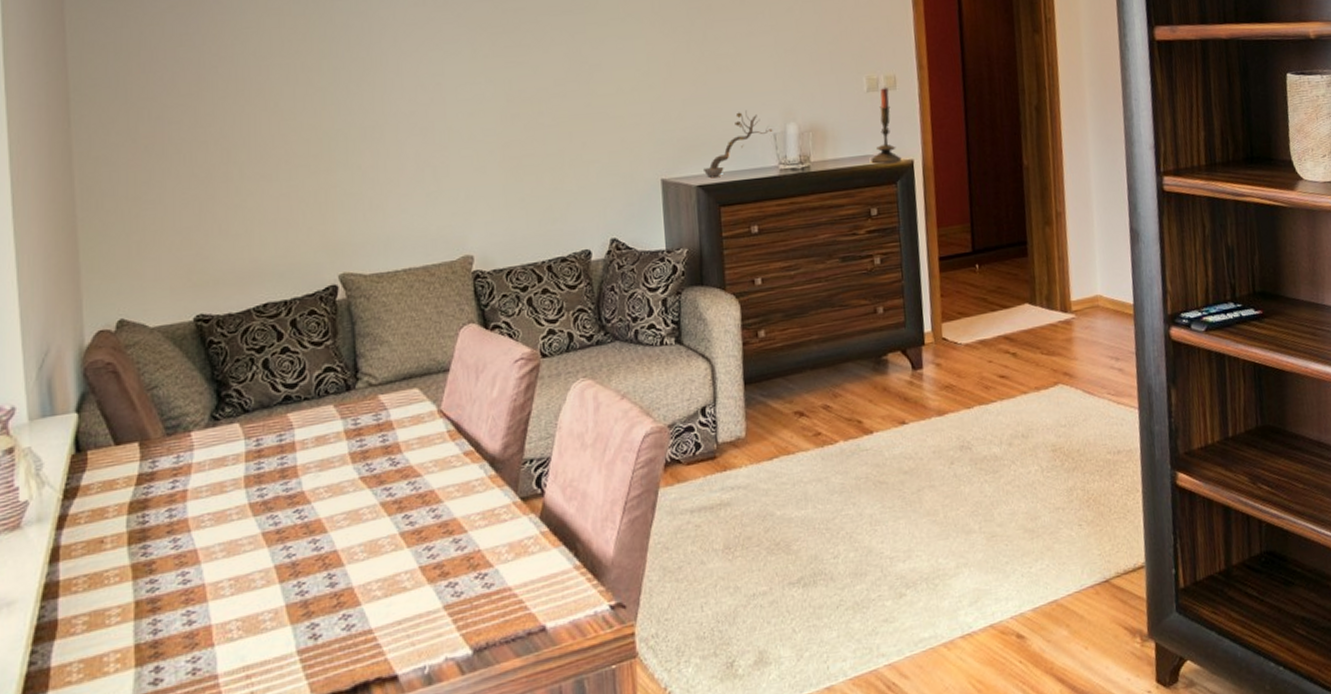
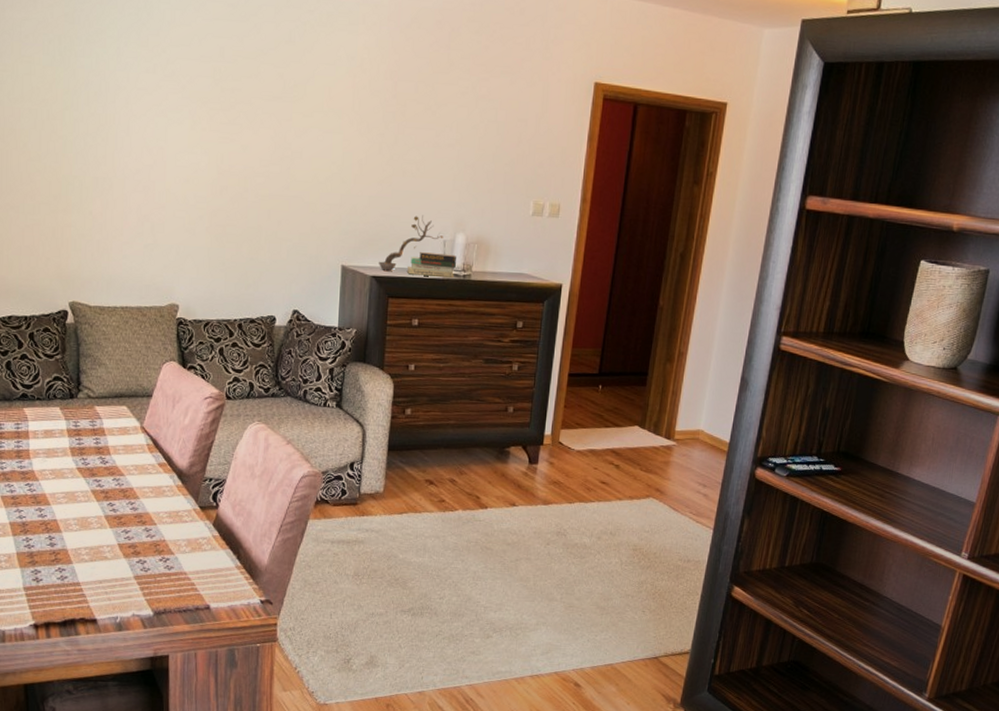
books: none [736,147,793,177] -> present [406,251,457,279]
candle: present [871,87,902,165] -> none [525,213,552,285]

